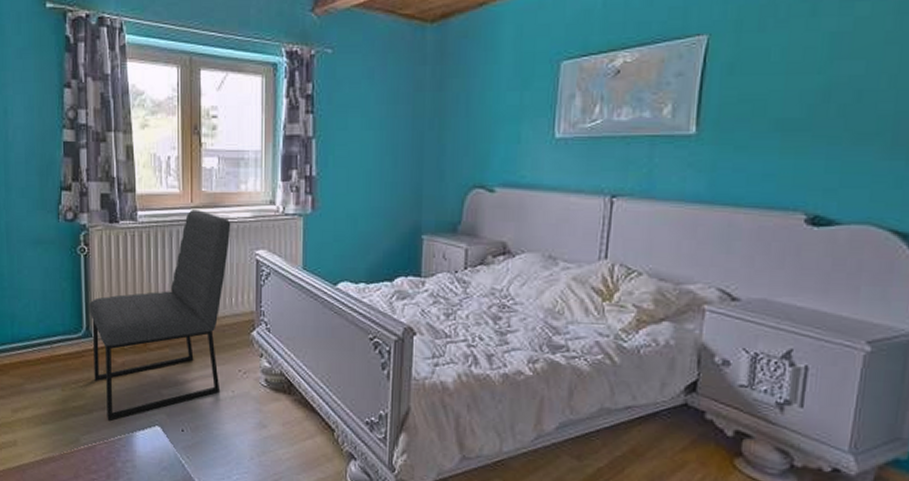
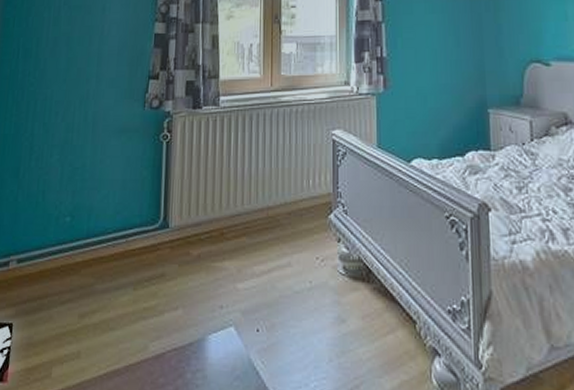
chair: present [89,210,231,420] -> none [168,93,309,322]

